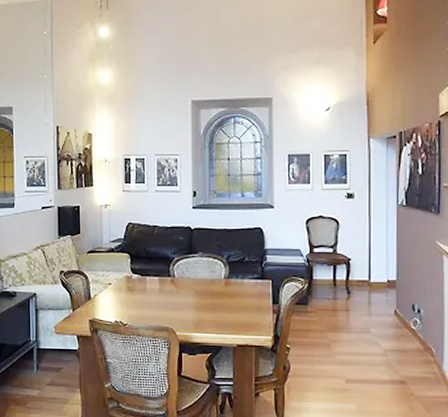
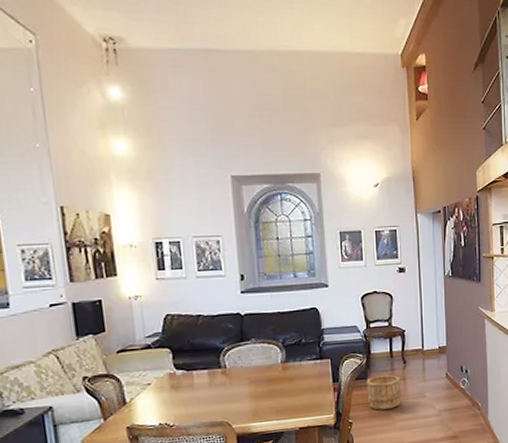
wooden bucket: none [307,302,344,340] -> present [366,374,402,410]

